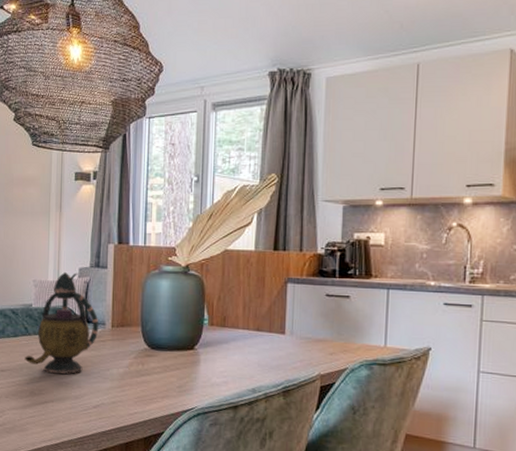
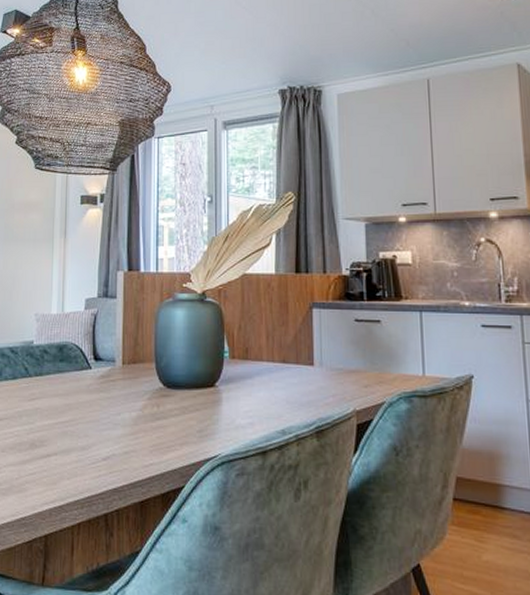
teapot: present [24,272,99,374] -> none [24,304,108,421]

